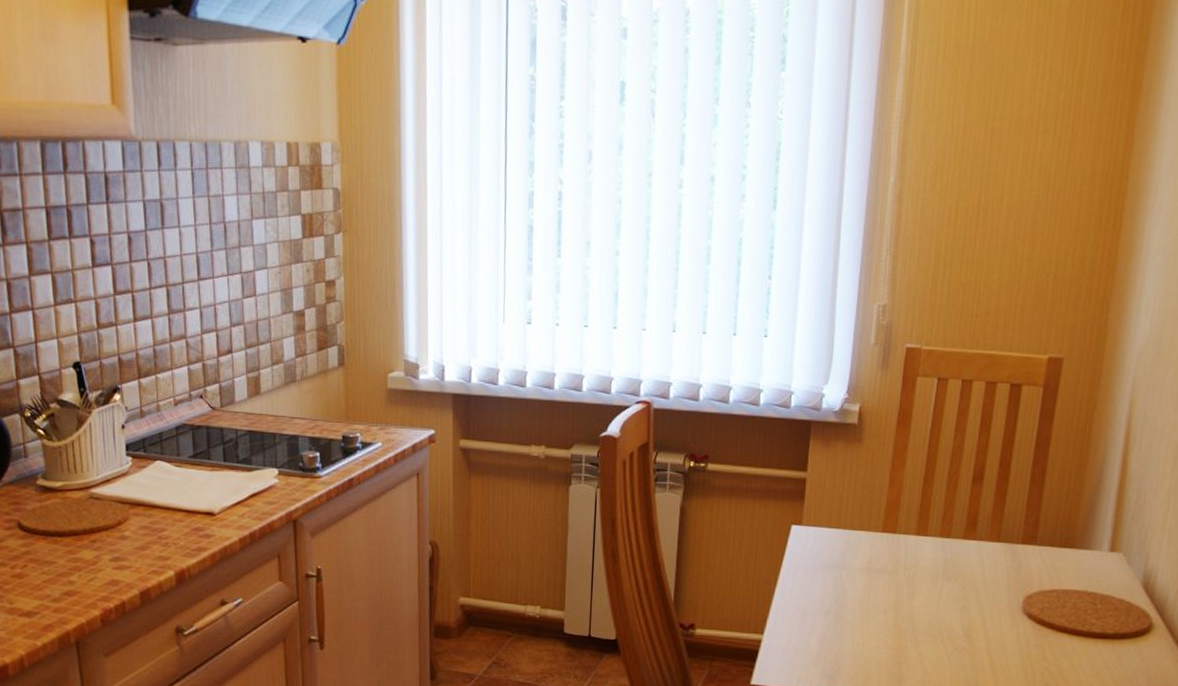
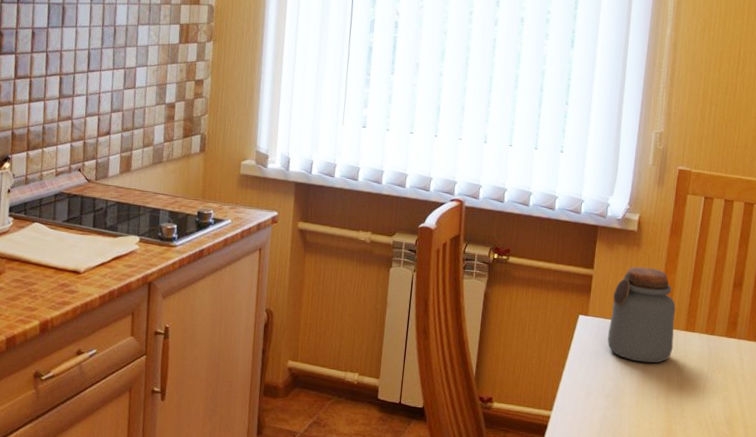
jar: none [825,465,905,575] -> present [607,266,676,364]

